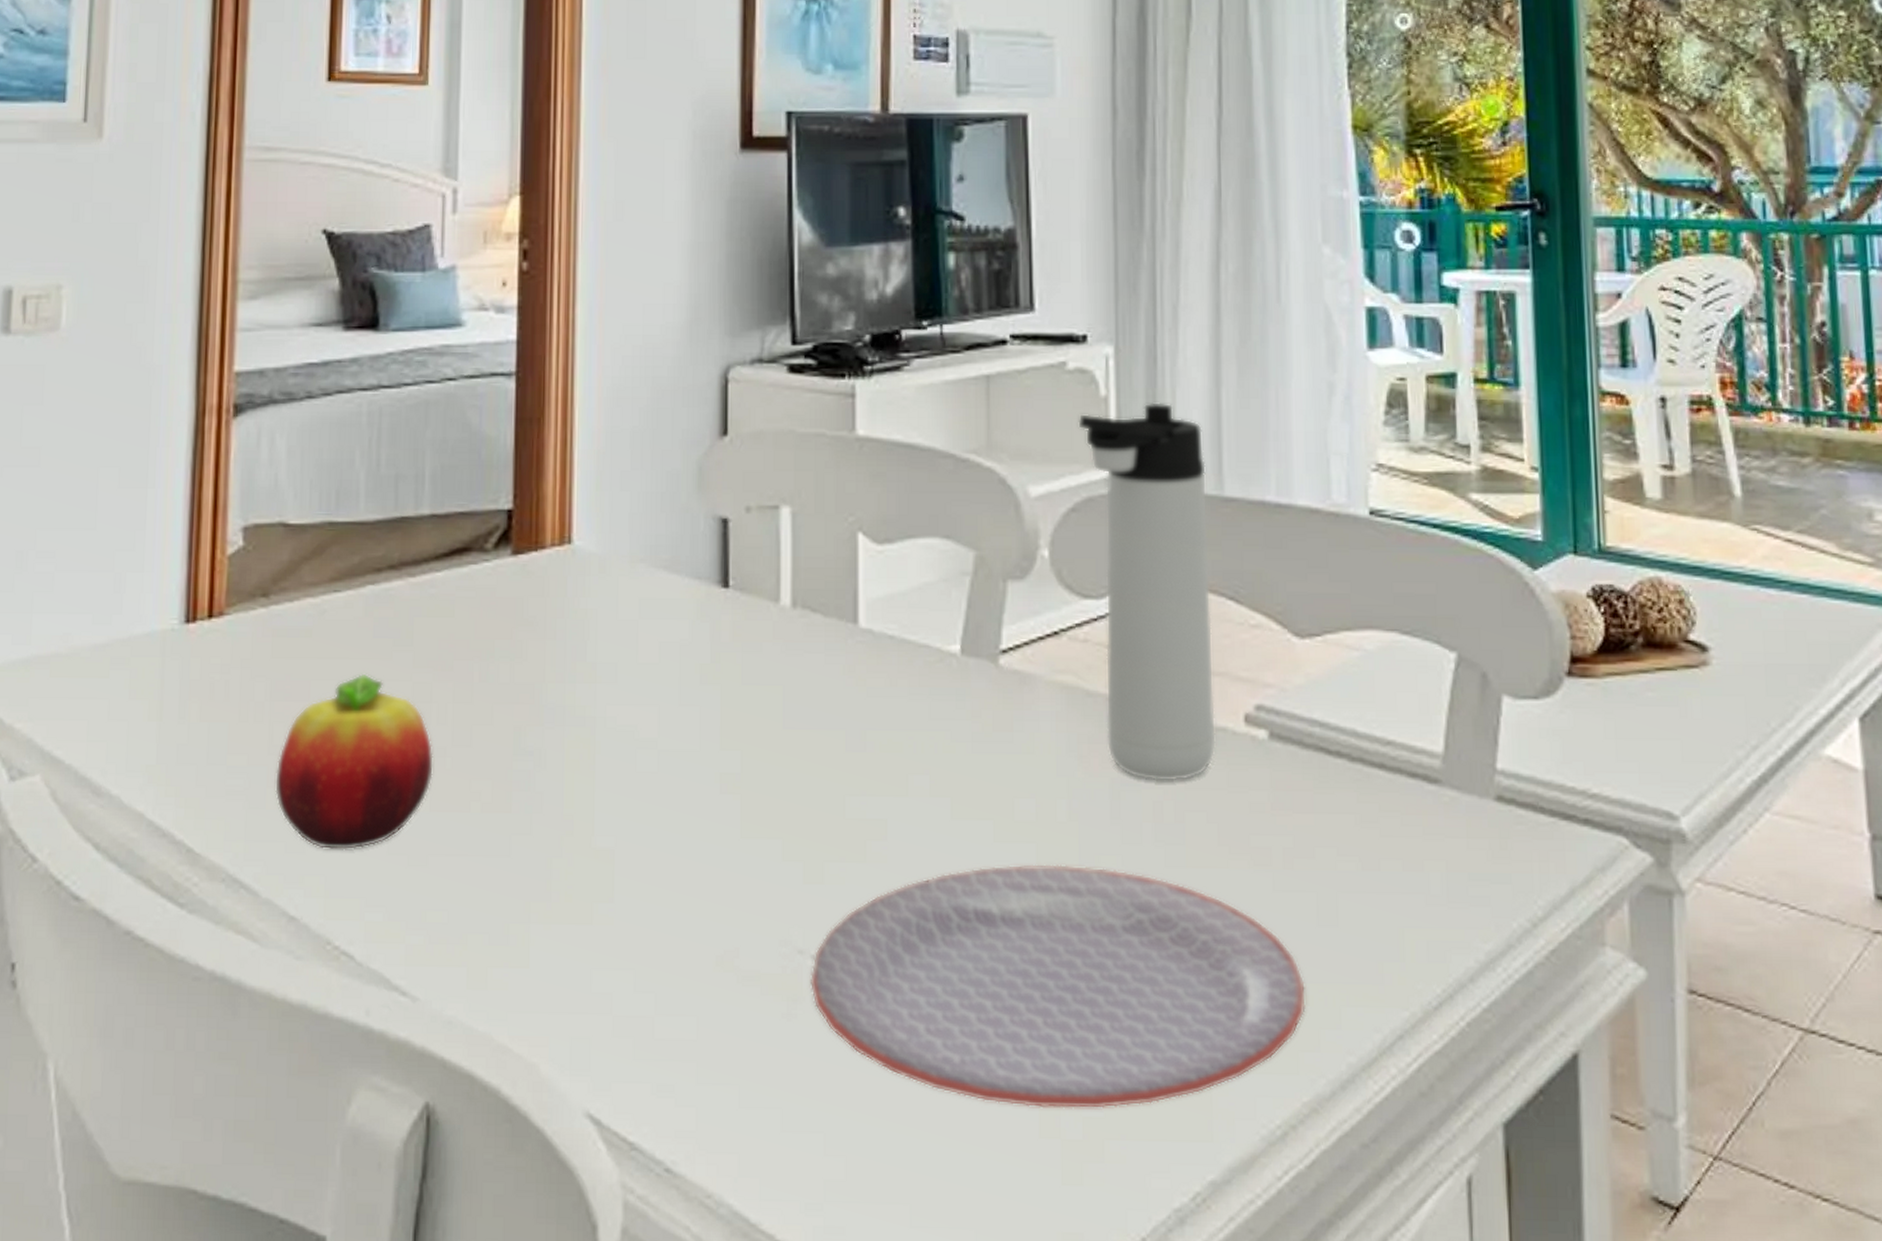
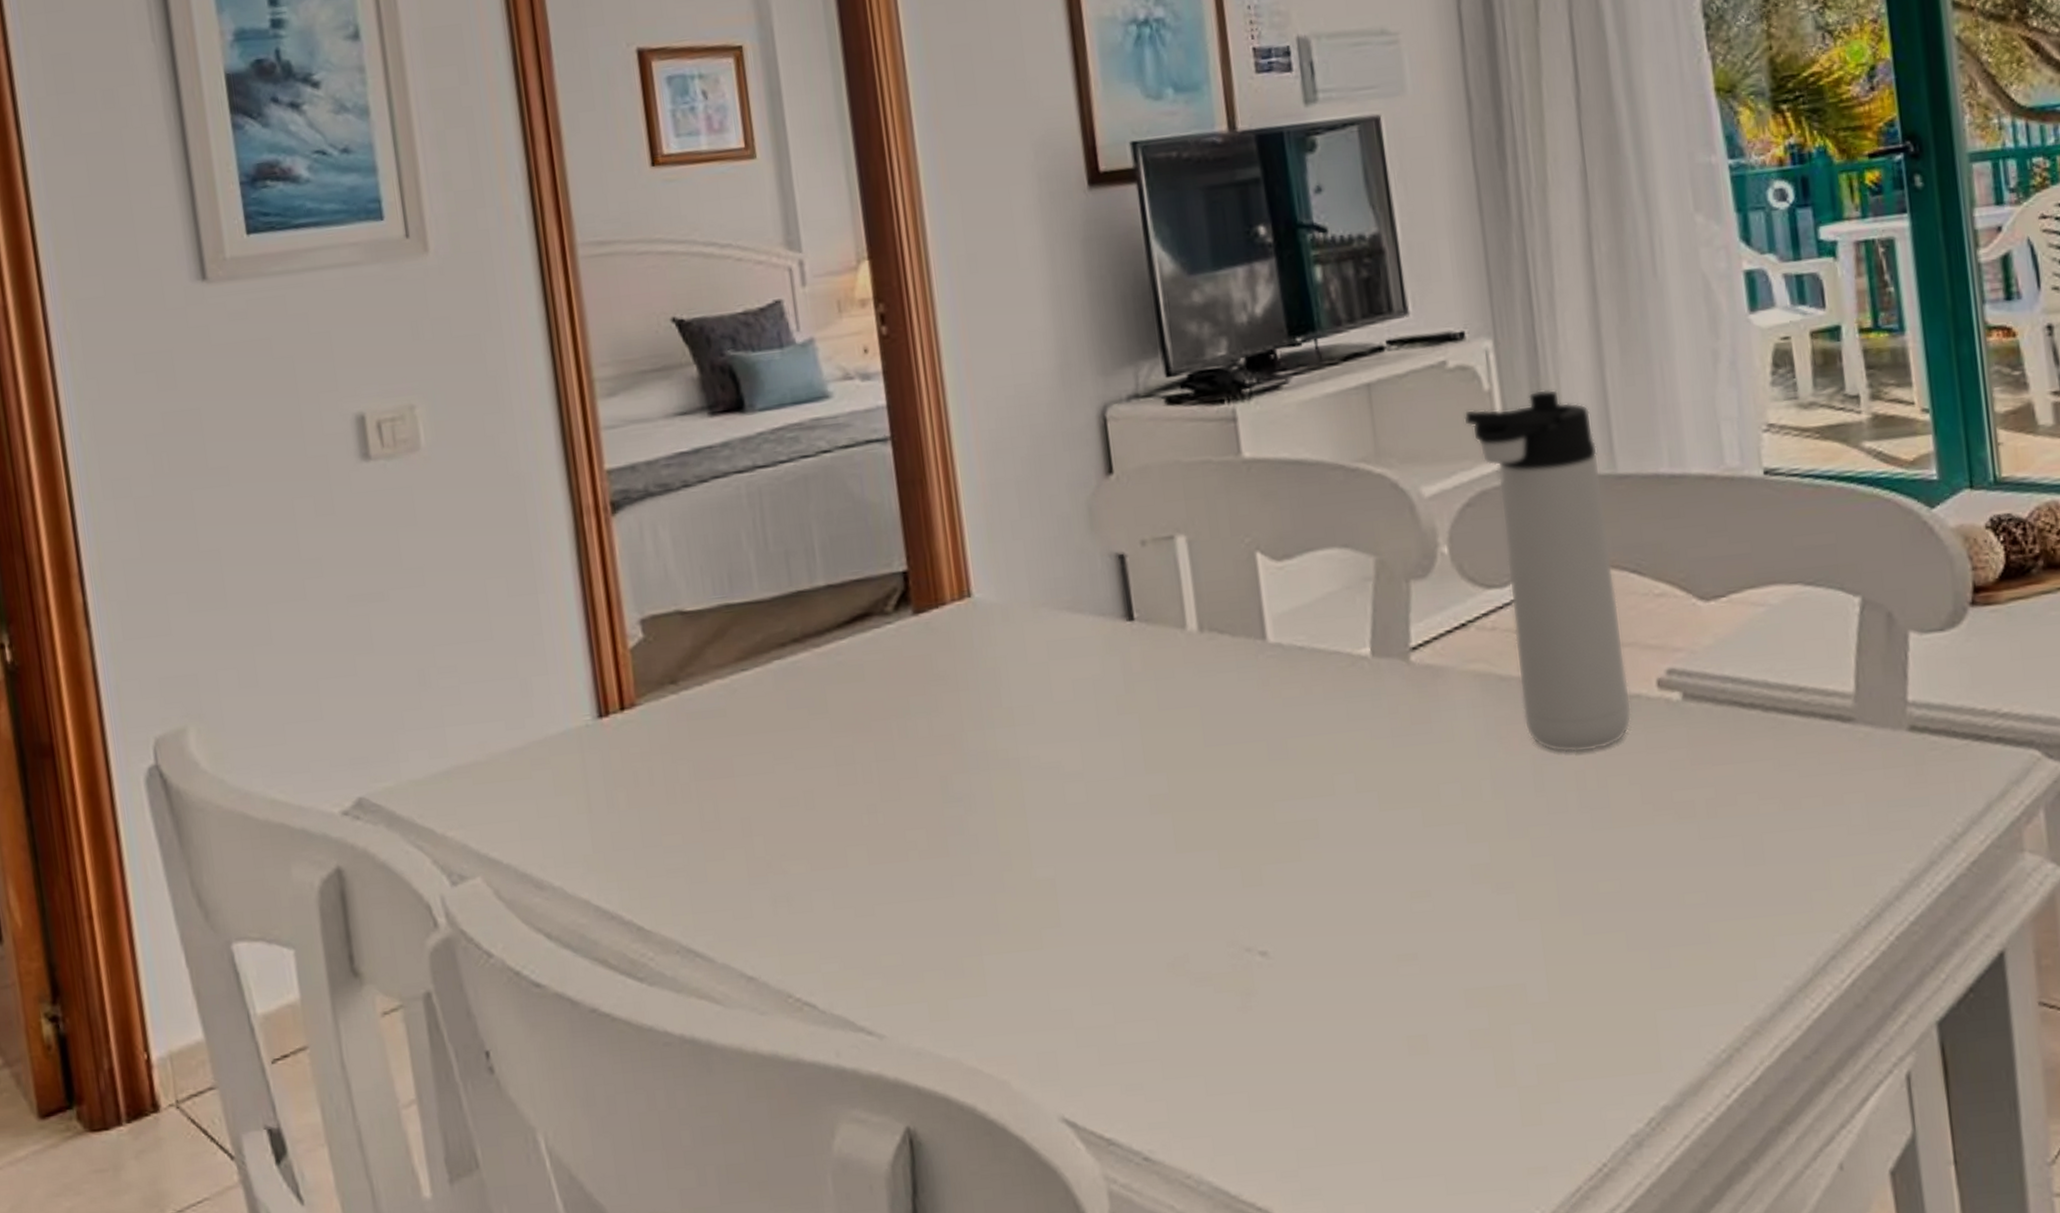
fruit: present [274,673,434,851] -> none [711,744,868,912]
plate: present [809,864,1307,1110] -> none [1259,838,1741,1063]

